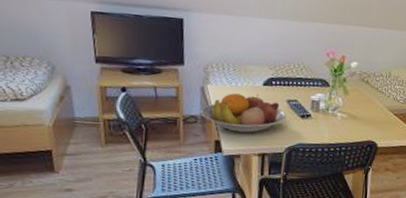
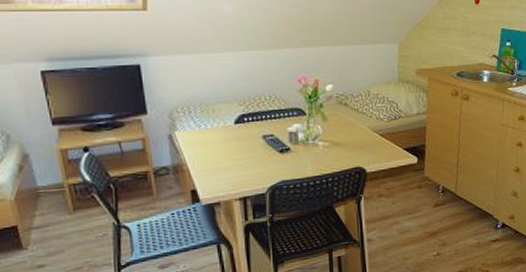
fruit bowl: present [201,93,287,133] -> none [171,134,265,178]

